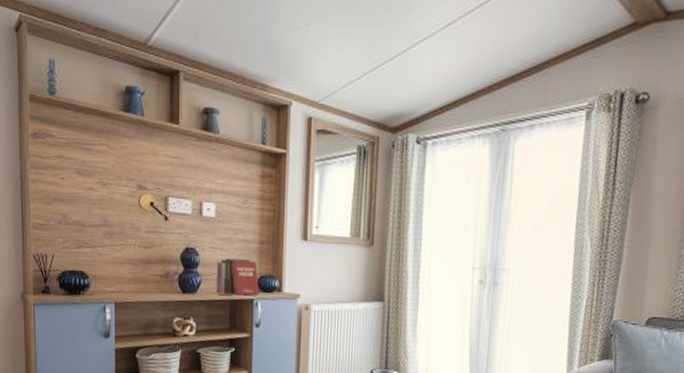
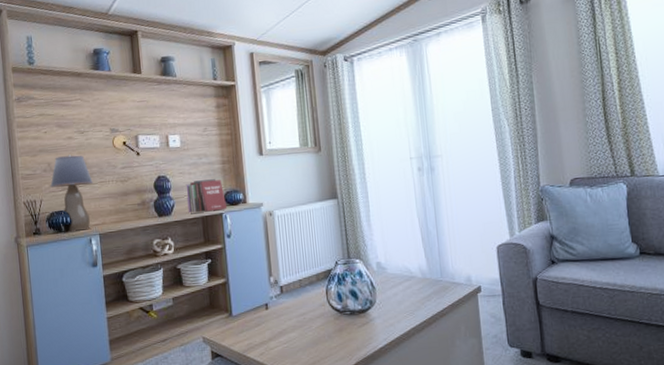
table lamp: none [63,208,113,296] -> present [49,154,93,232]

